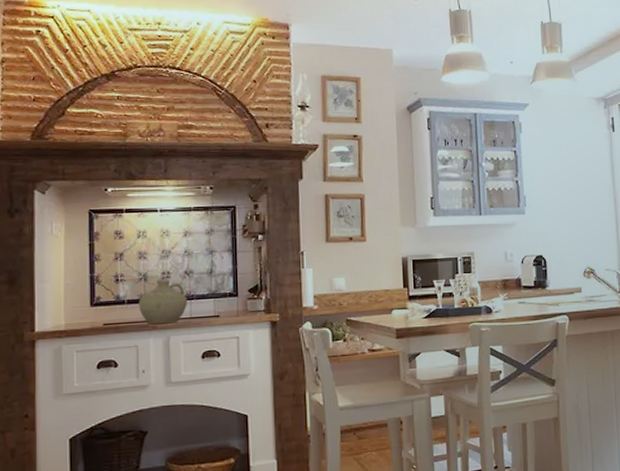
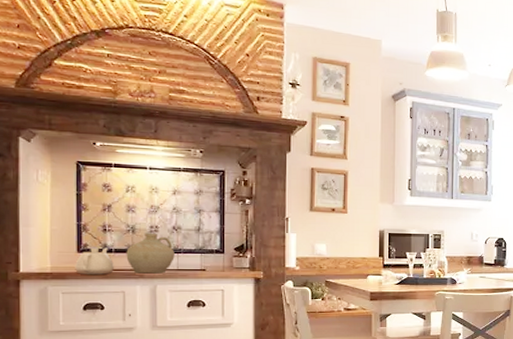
teapot: none [87,299,128,330] -> present [73,247,115,274]

